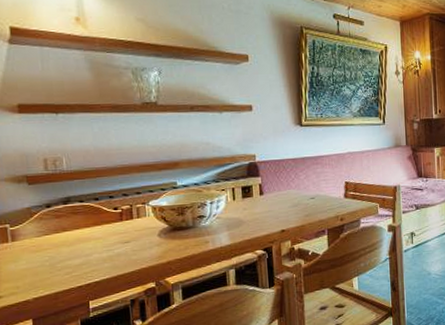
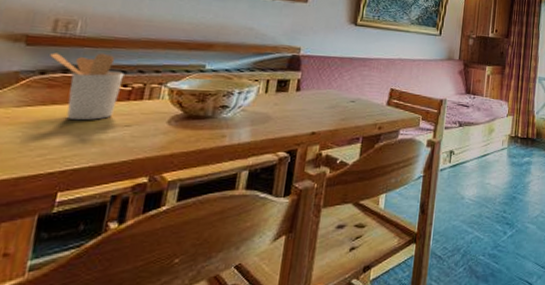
utensil holder: none [49,183,113,243] -> present [50,53,125,121]

